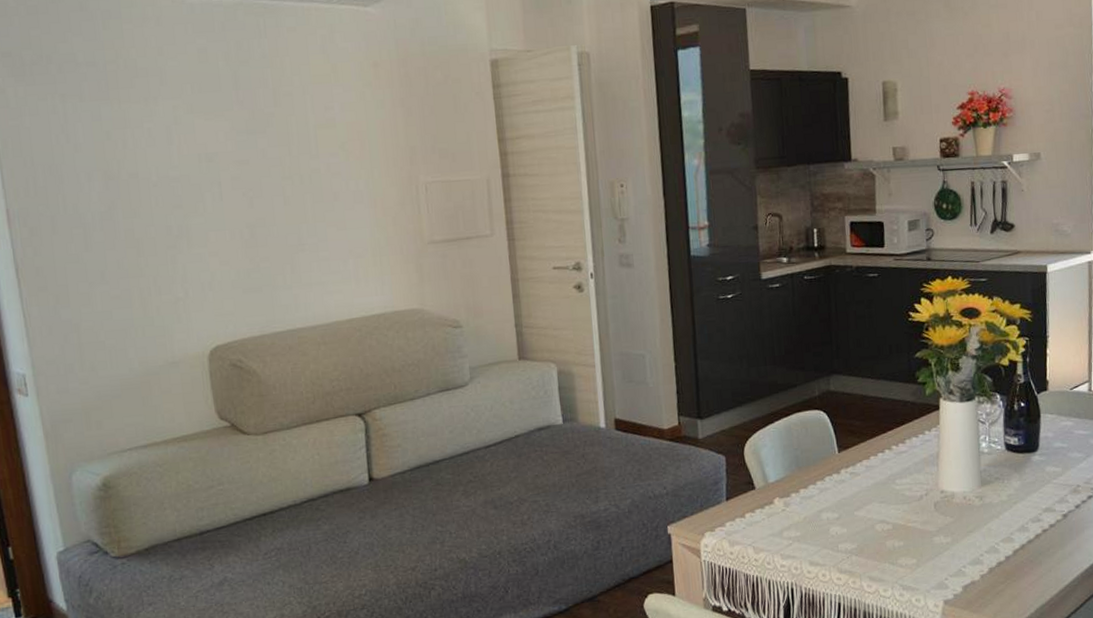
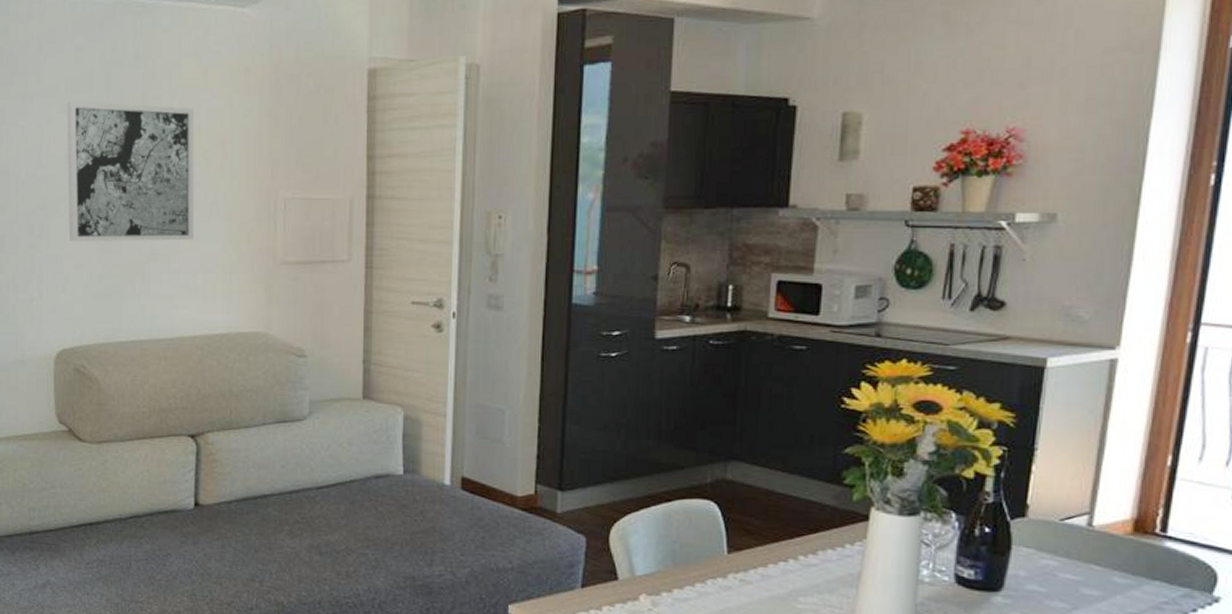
wall art: none [194,101,340,239] -> present [66,102,194,241]

